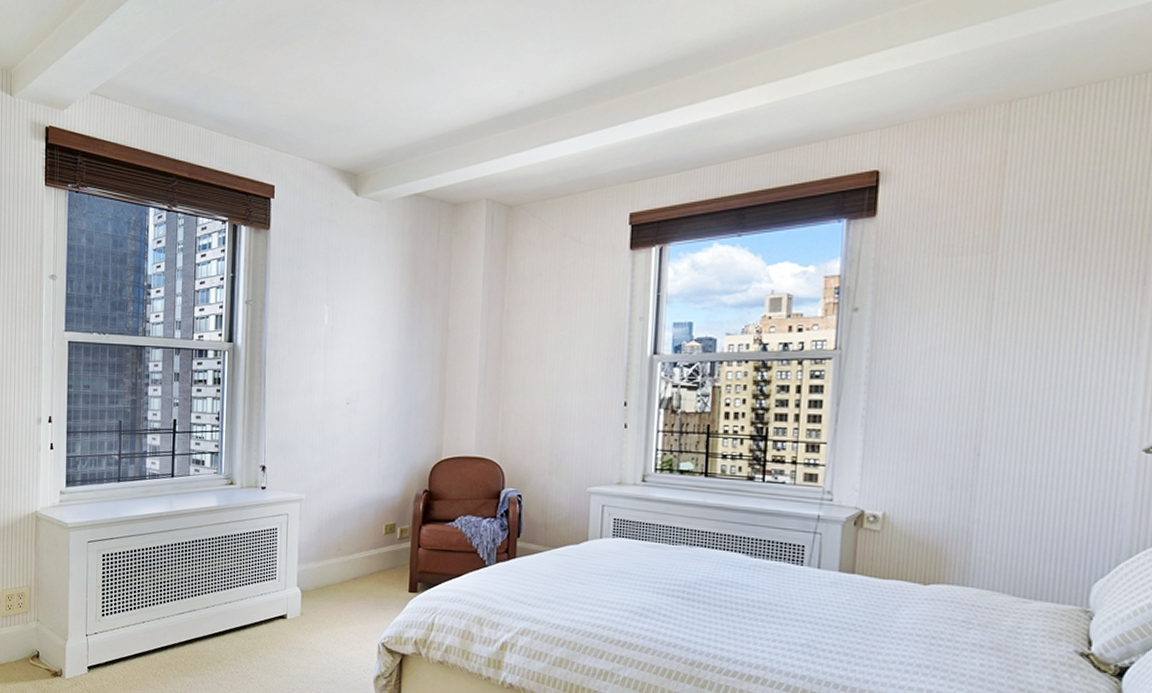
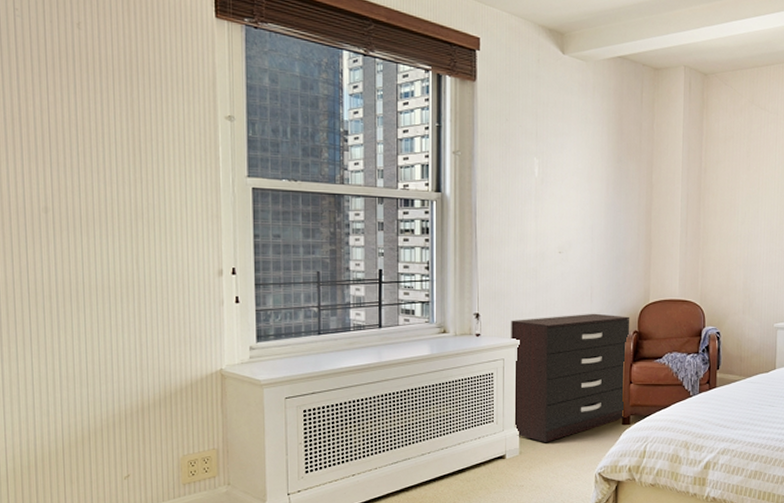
dresser: none [296,469,421,605] -> present [511,313,630,442]

